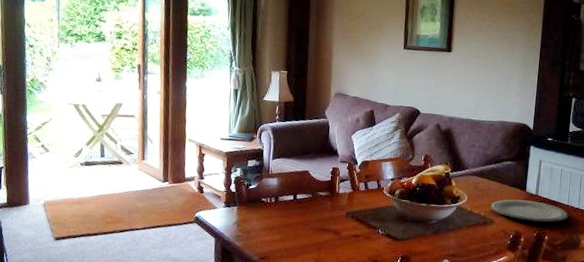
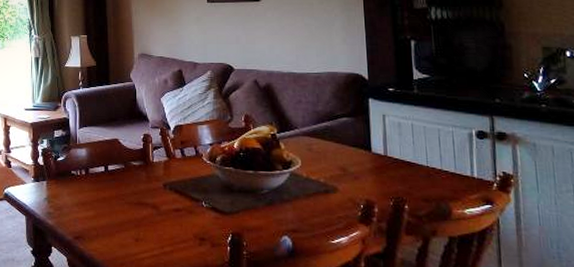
plate: present [491,199,569,222] -> none [331,162,431,188]

